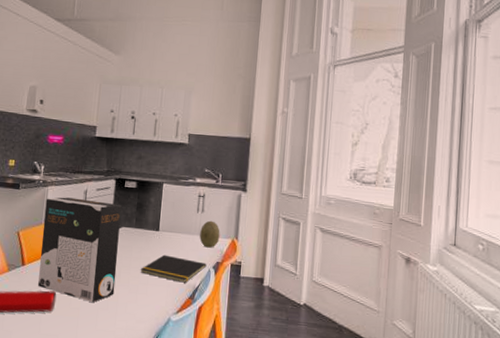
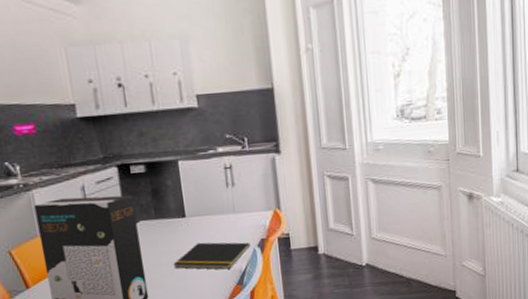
fruit: present [199,220,220,248] -> none [234,194,260,226]

